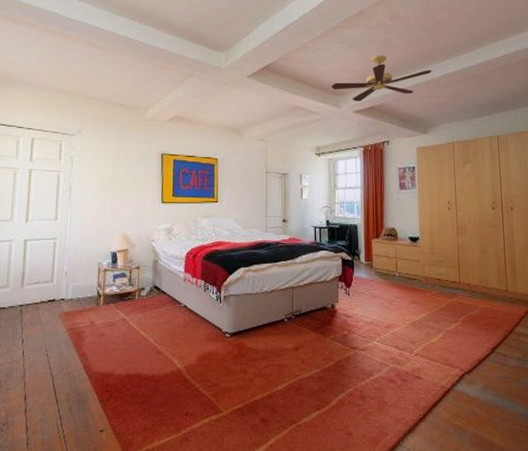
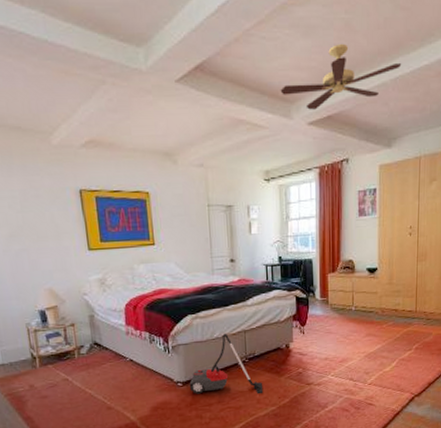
vacuum cleaner: none [236,287,307,354] -> present [189,333,262,394]

